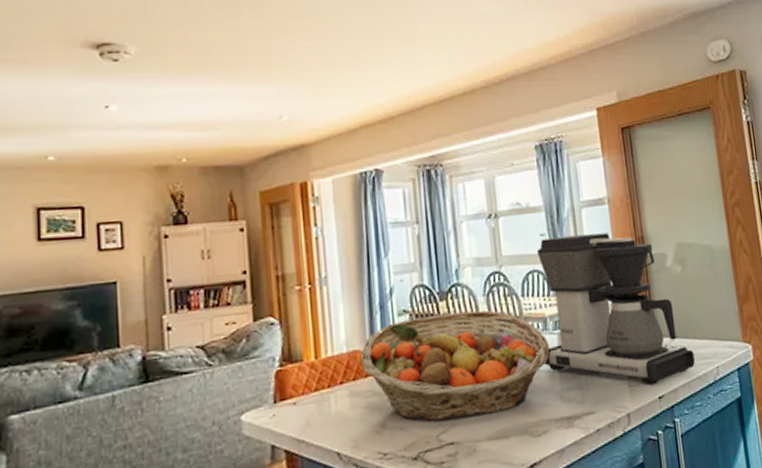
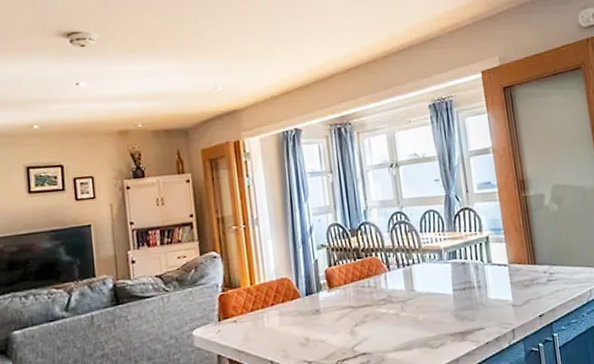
fruit basket: present [360,310,550,422] -> none [287,244,445,337]
coffee maker: present [536,233,696,386] -> none [432,177,571,306]

